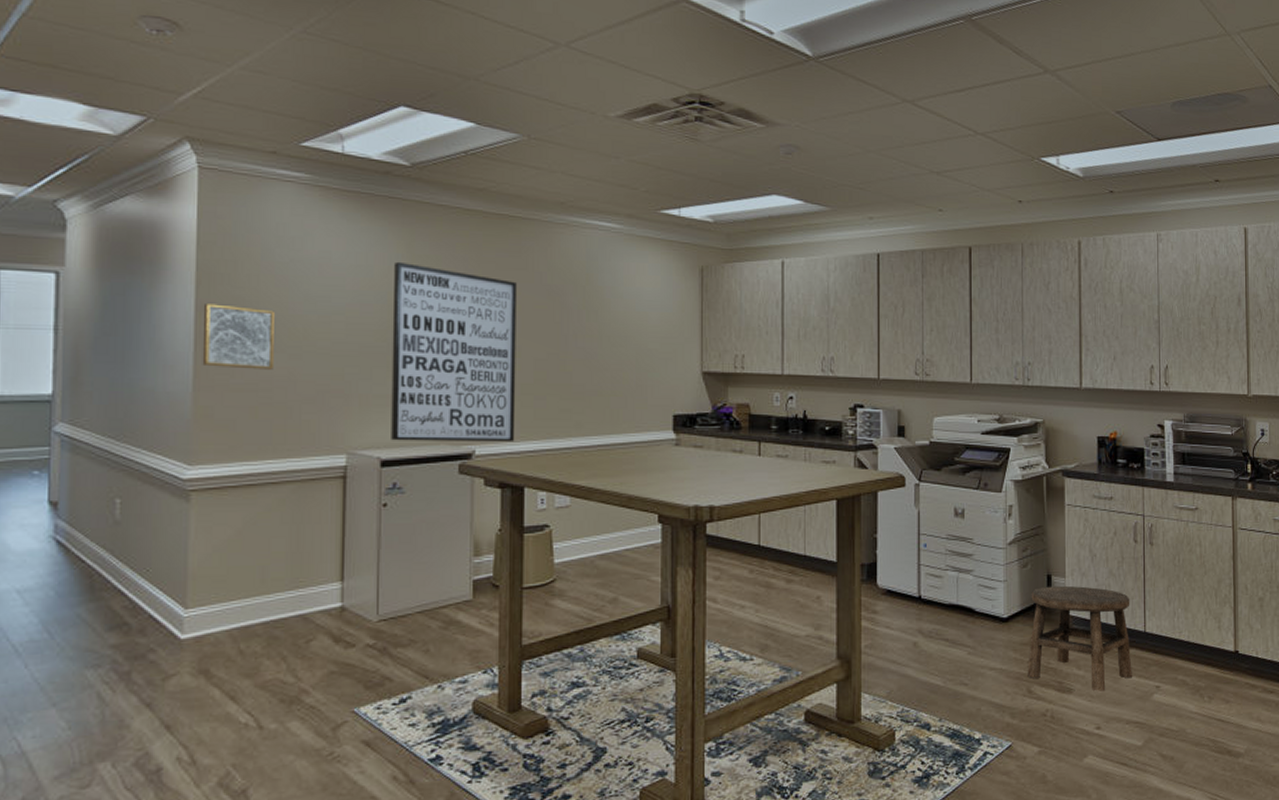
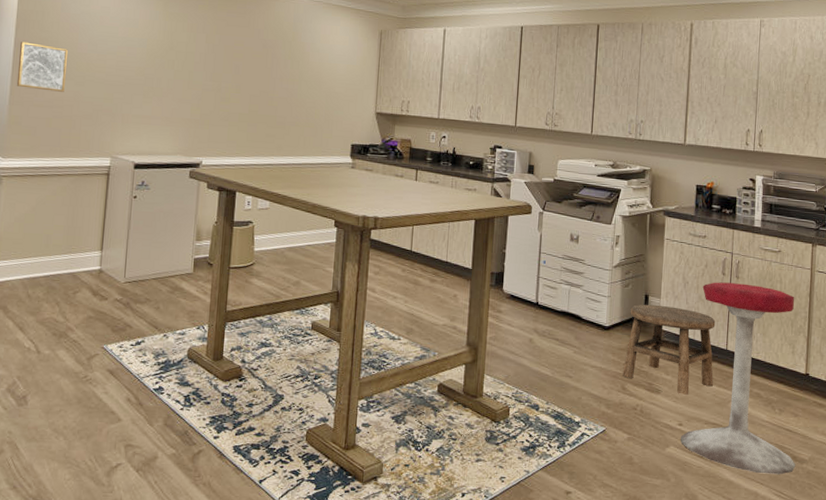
wall art: present [391,261,517,443] -> none [142,17,241,157]
stool: none [1100,551,1231,776] -> present [681,282,796,475]

